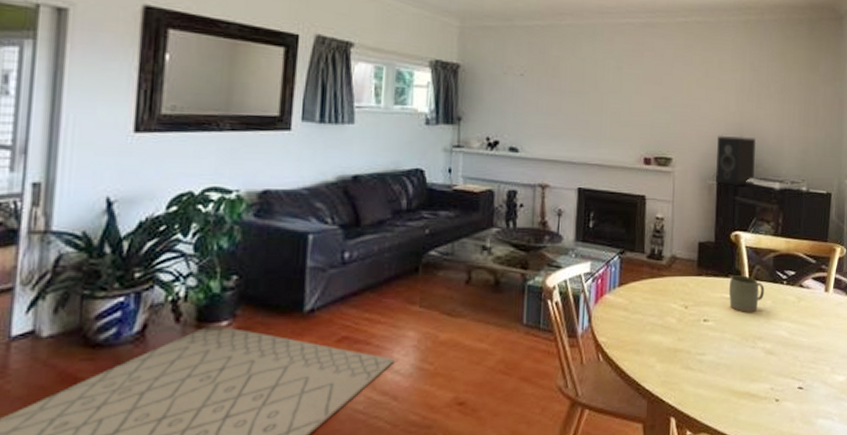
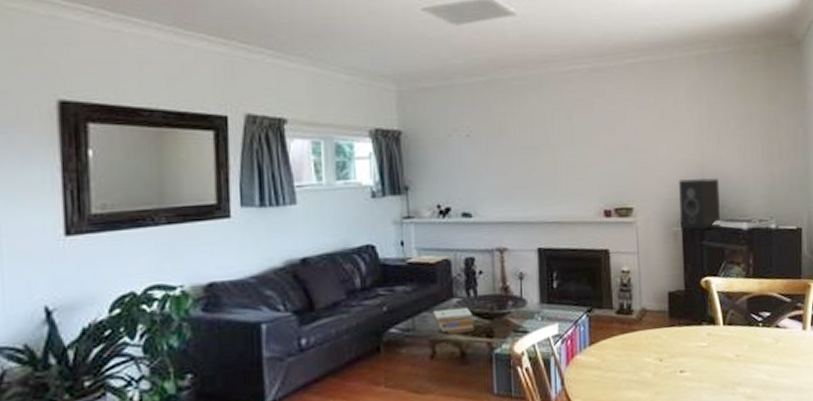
books: none [472,237,511,263] -> present [433,307,475,335]
mug: present [728,275,765,312] -> none [703,321,741,359]

